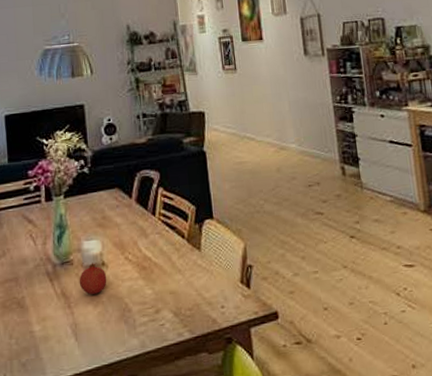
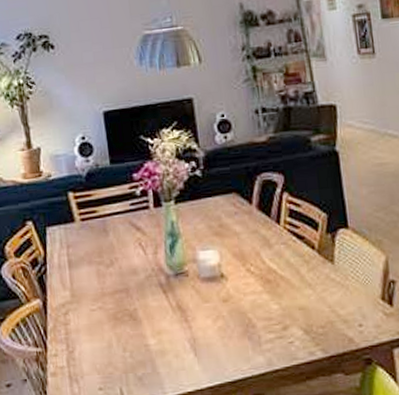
fruit: present [79,263,107,295] -> none [195,274,227,308]

